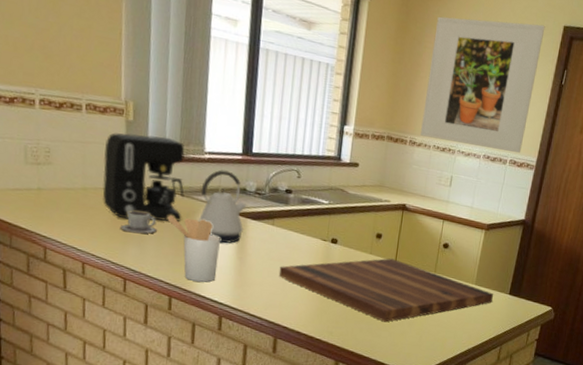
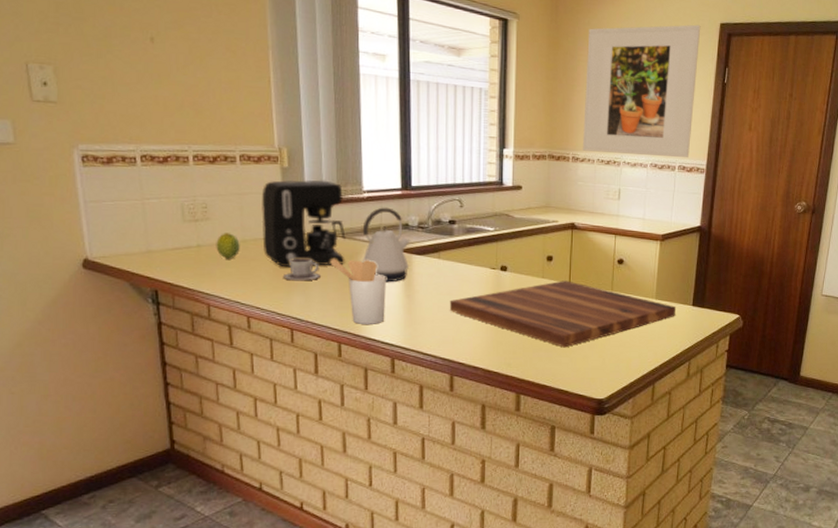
fruit: none [56,179,80,205] -> present [216,233,240,259]

